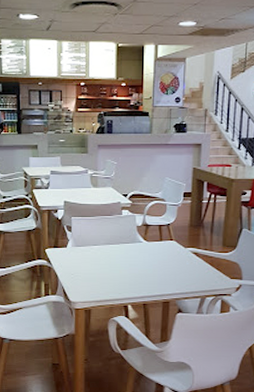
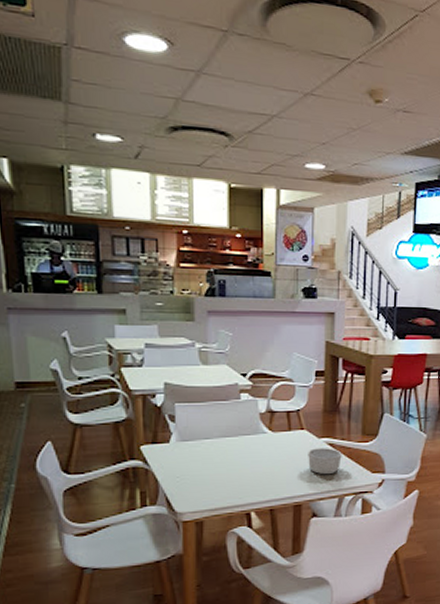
ramekin: none [175,256,205,279] -> present [308,448,342,475]

